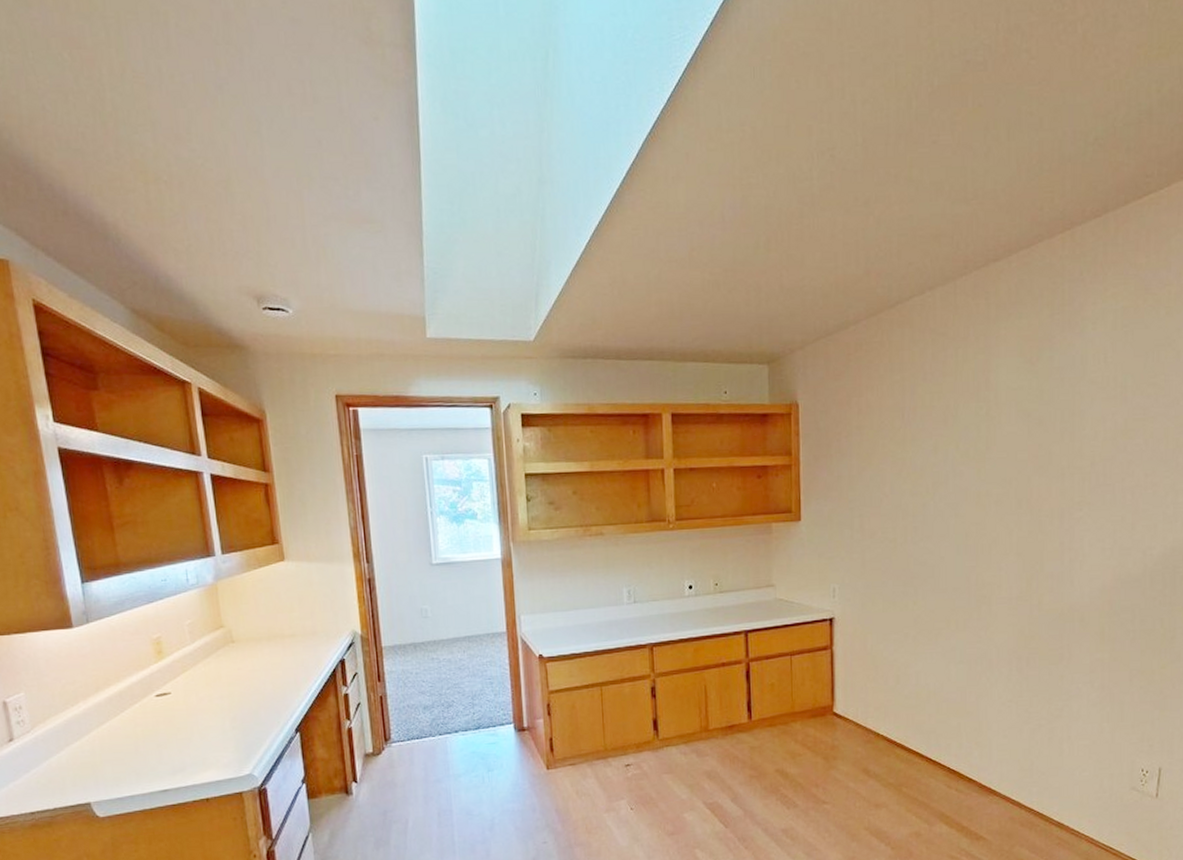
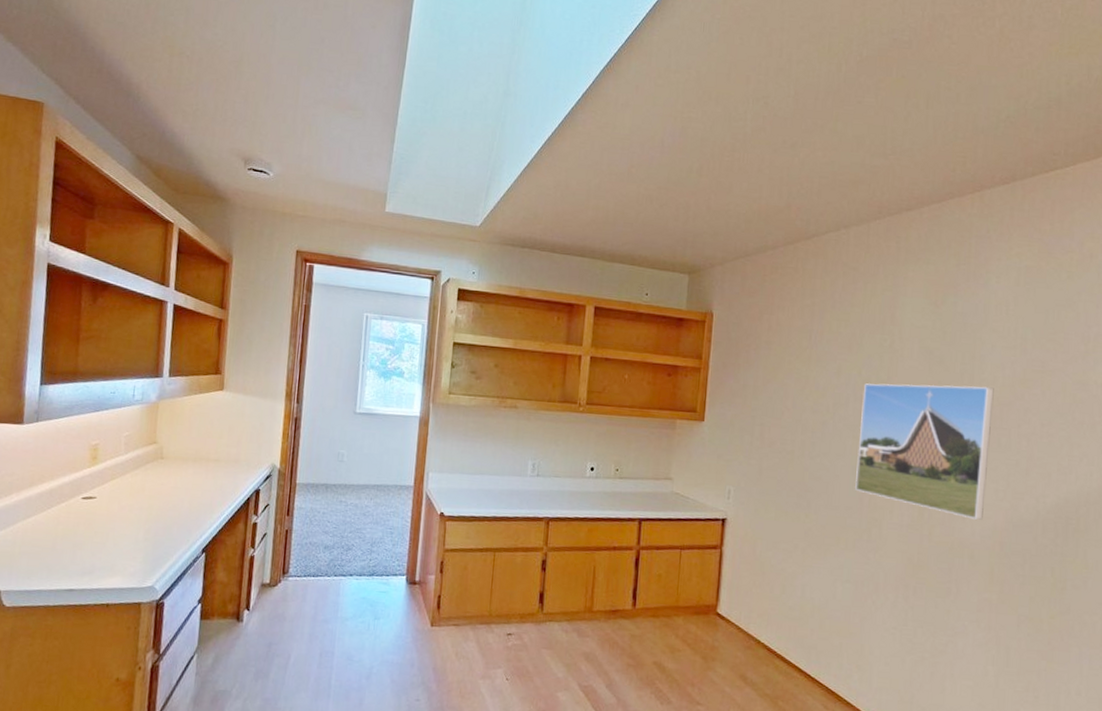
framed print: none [961,443,1096,582] -> present [855,383,994,520]

